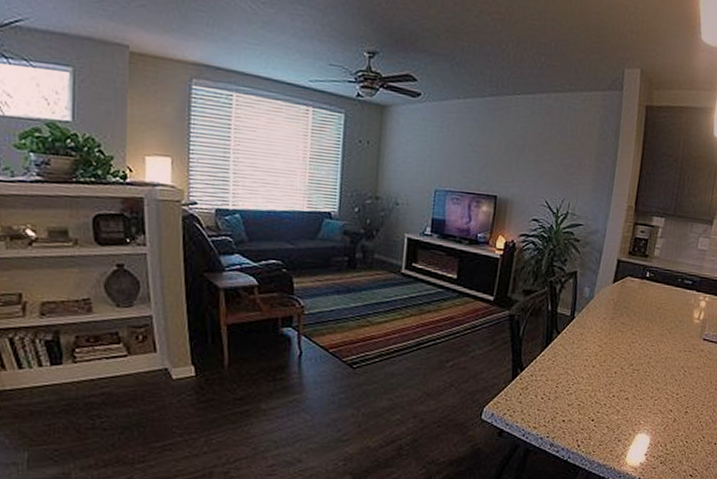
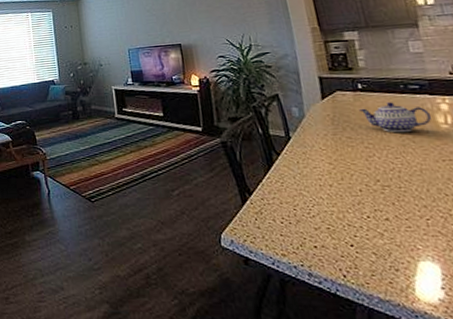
teapot: none [638,294,692,324] -> present [358,102,432,133]

